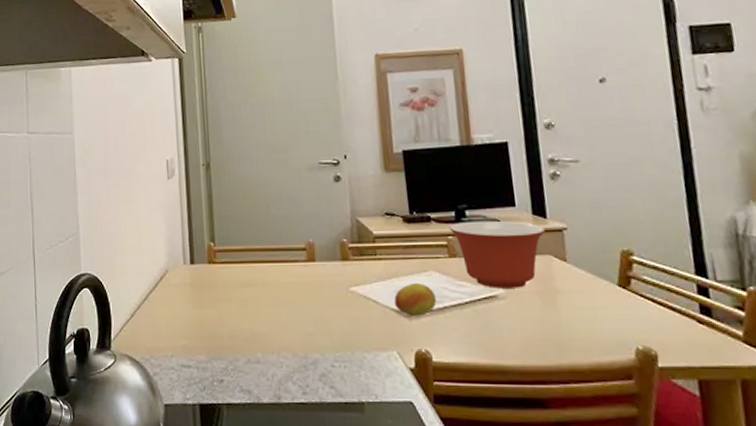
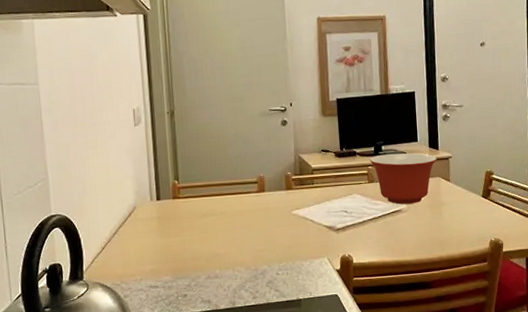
fruit: present [394,282,437,316] -> none [326,203,358,230]

